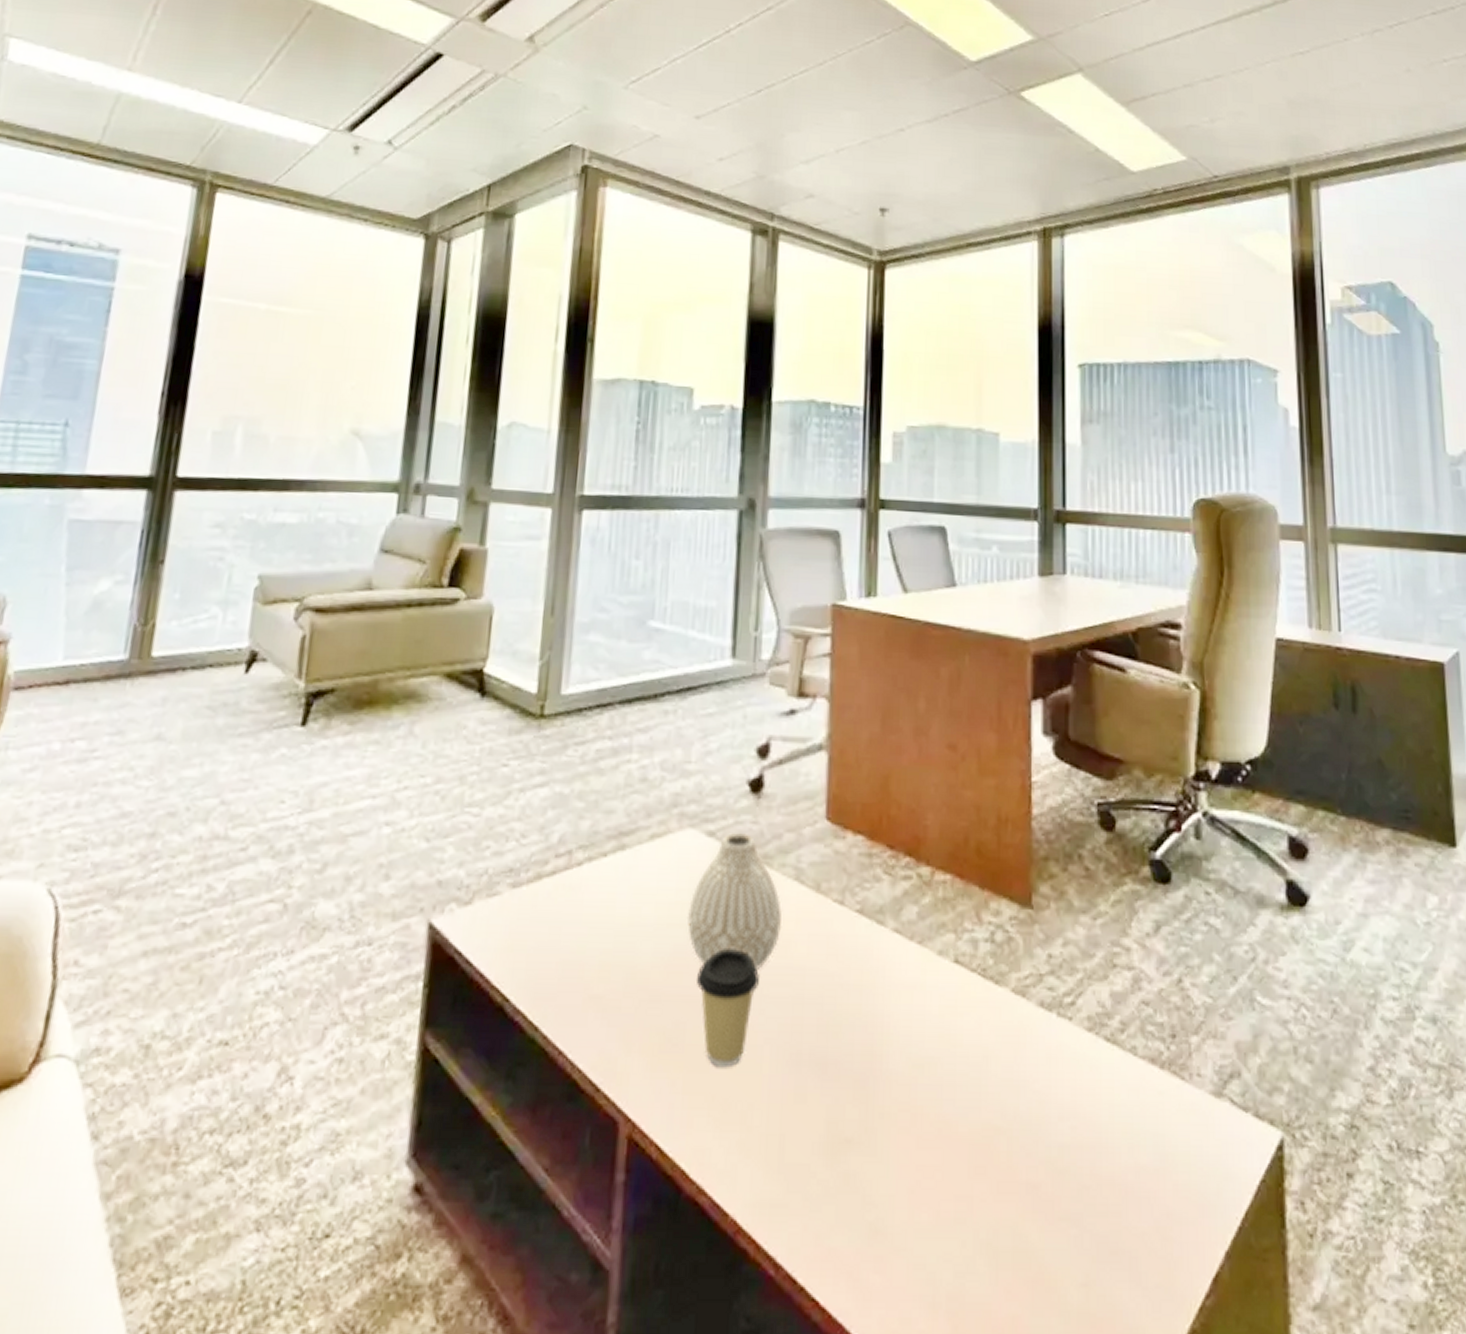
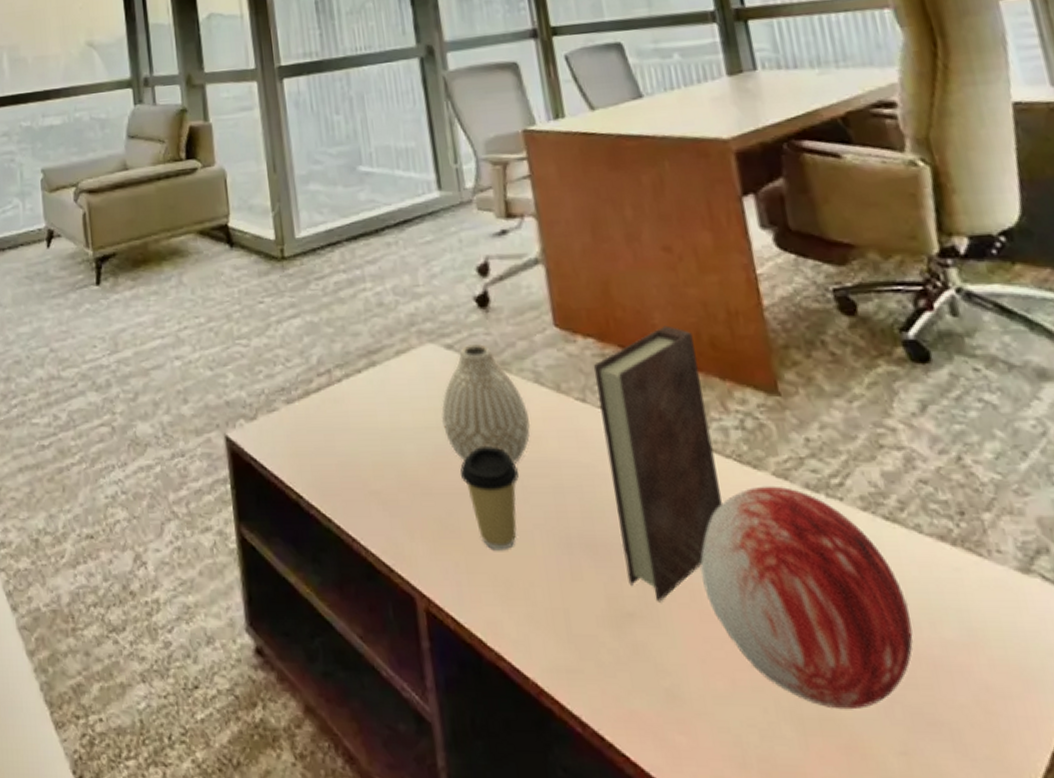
book: none [852,828,961,1127] -> present [593,325,722,602]
decorative orb: none [927,1002,1112,1241] -> present [700,486,913,710]

